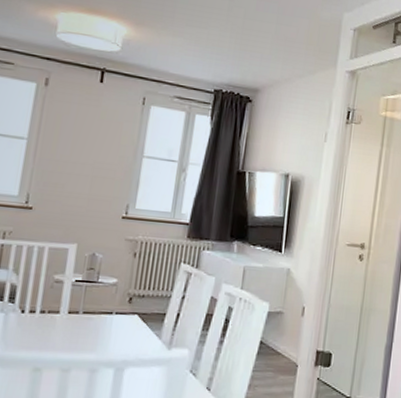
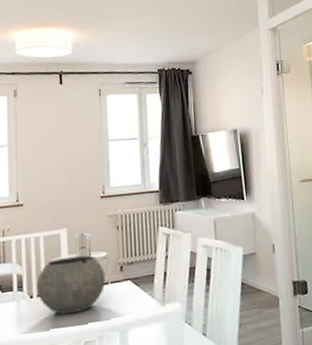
bowl: none [30,275,111,339] -> present [36,255,106,315]

